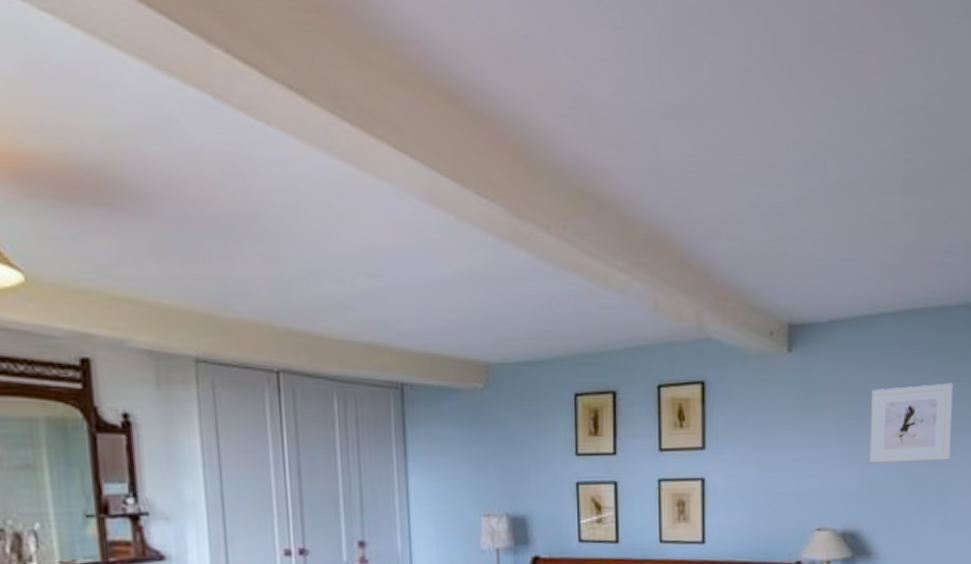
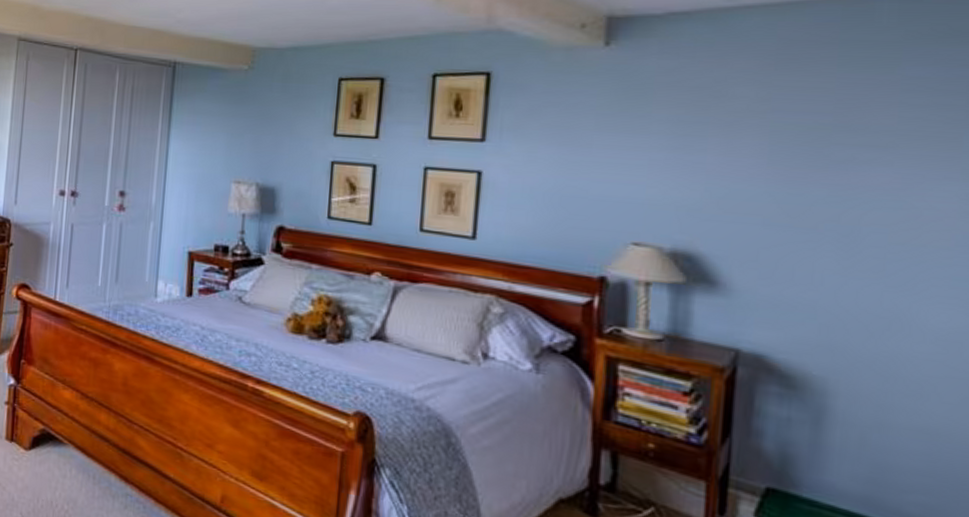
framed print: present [870,383,953,463] -> none [720,88,869,183]

